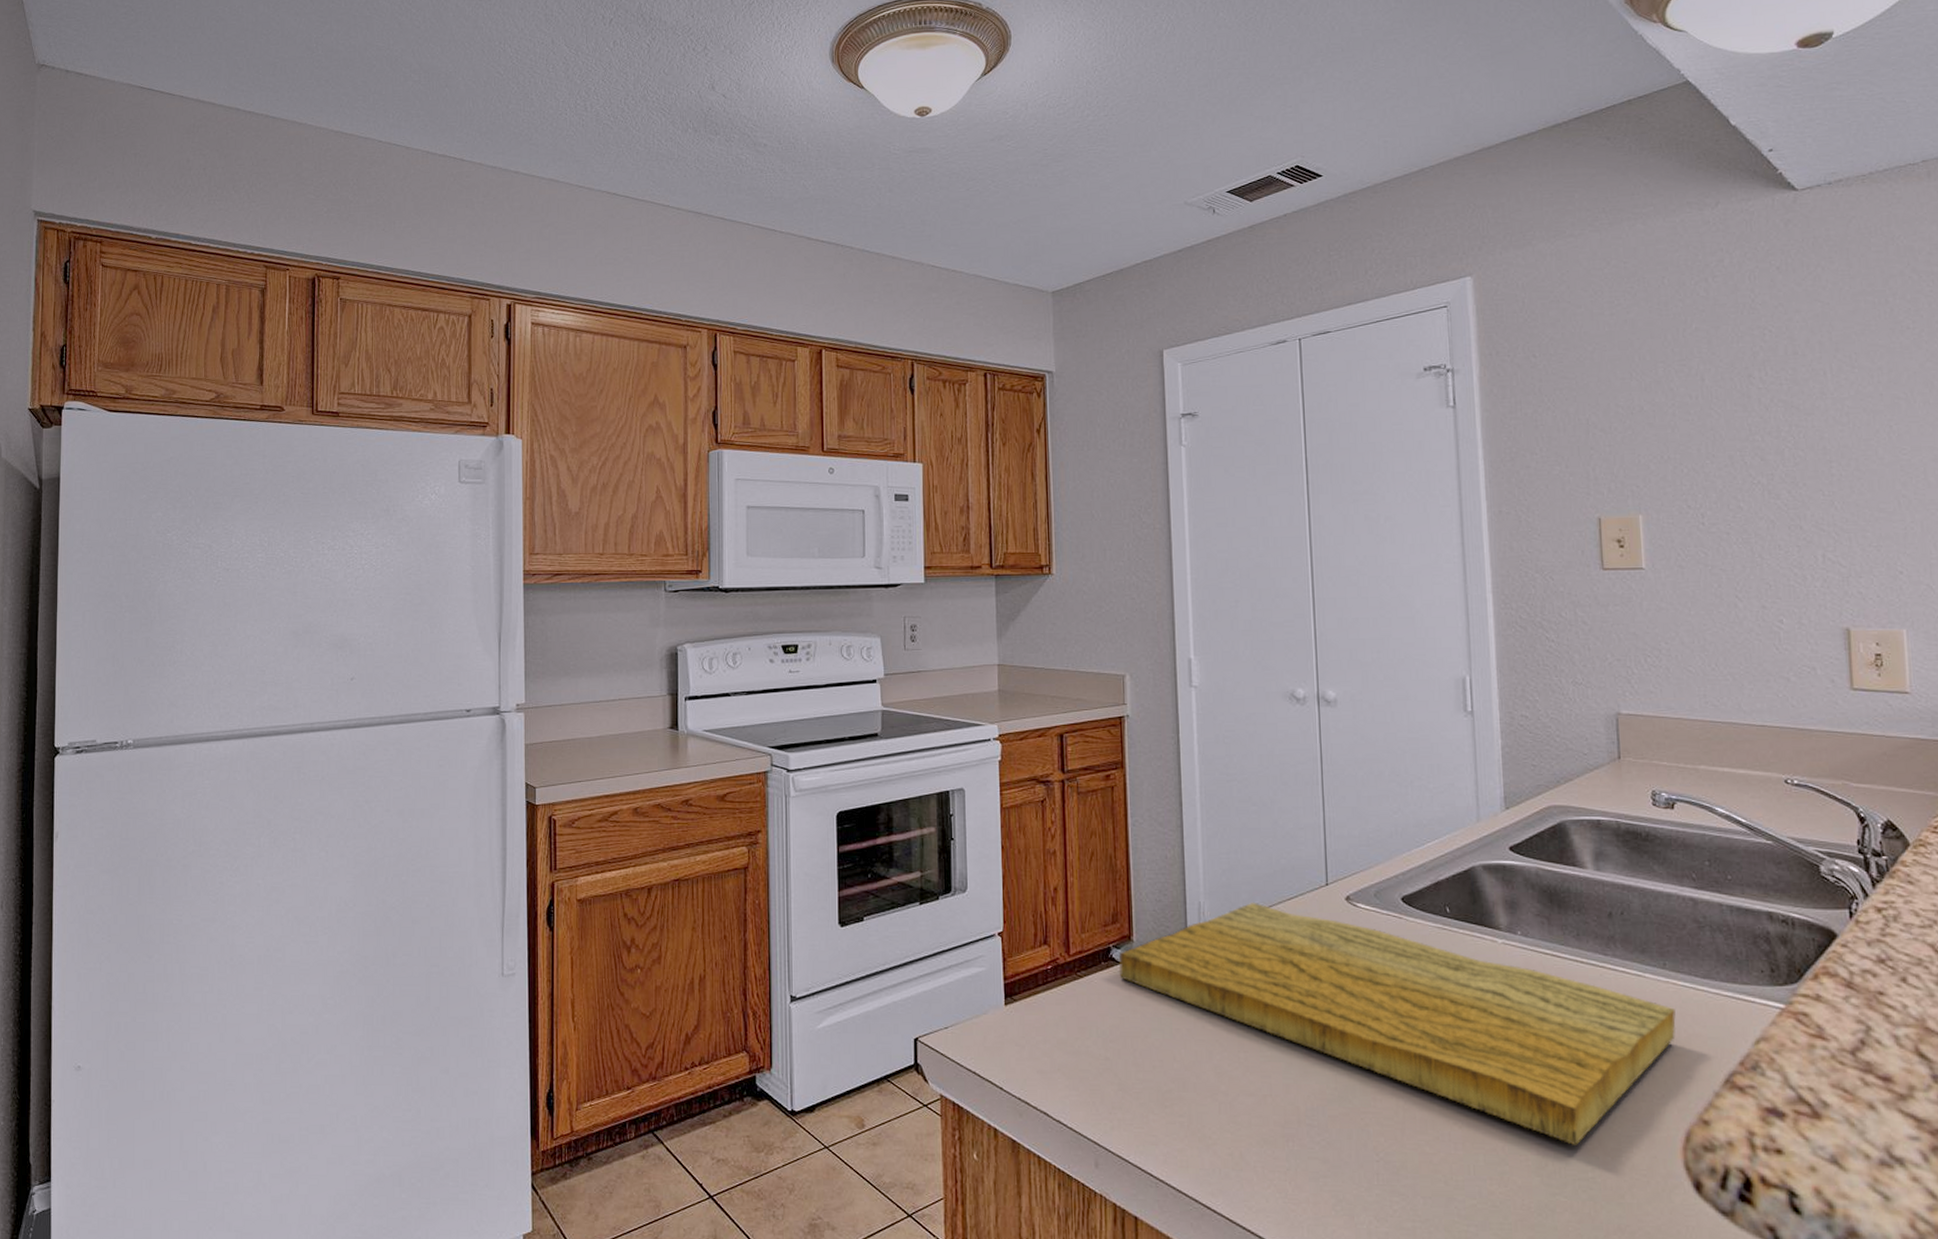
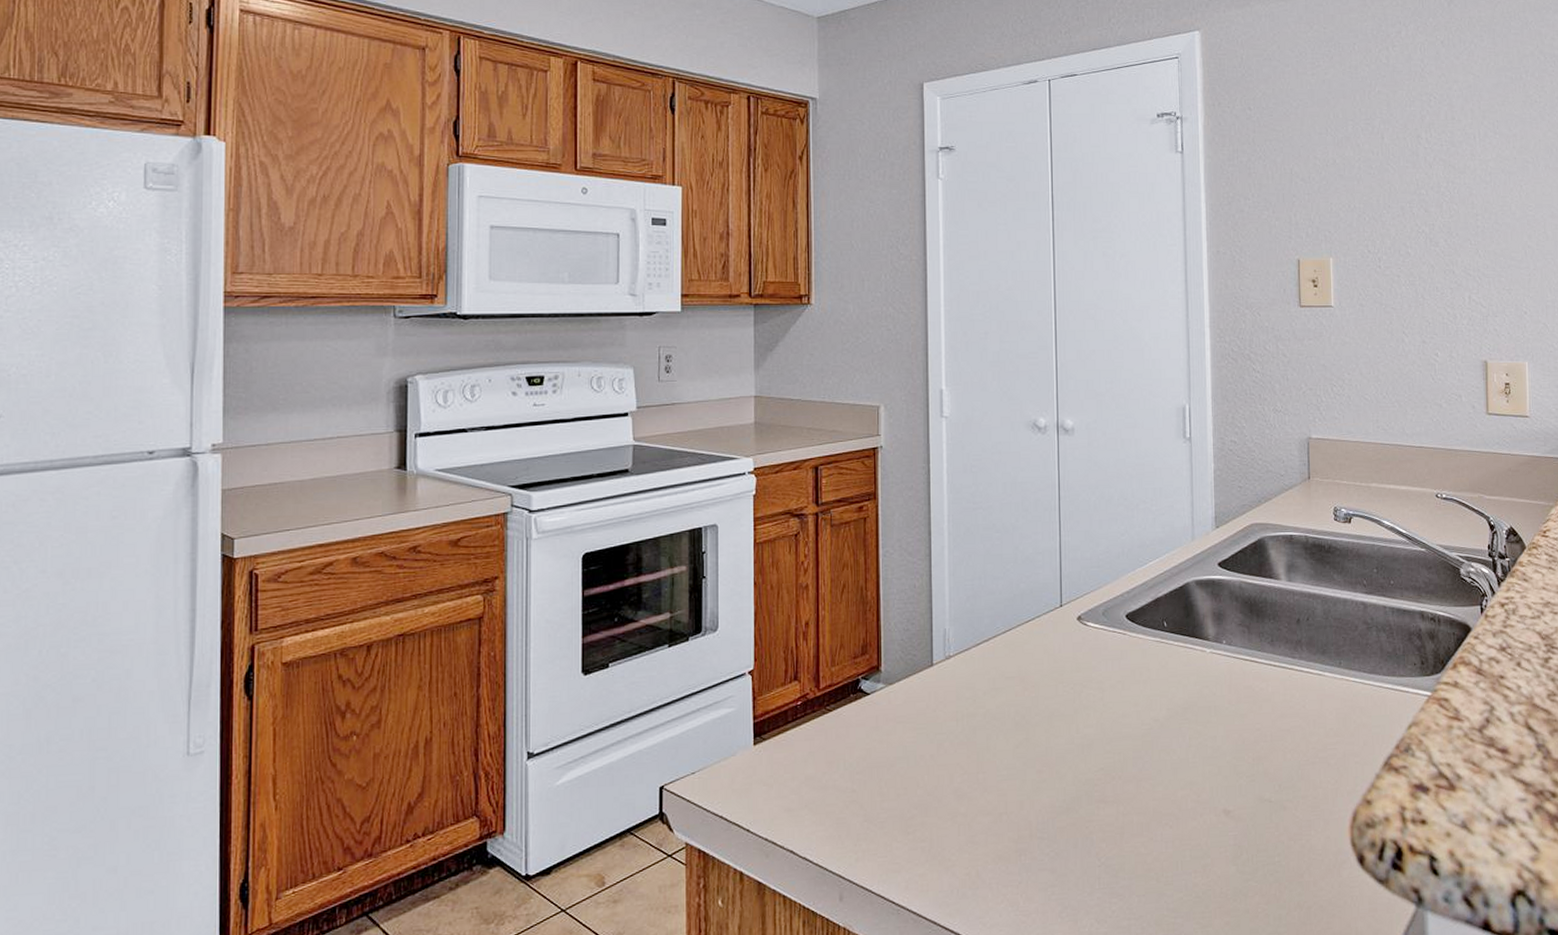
cutting board: present [1118,902,1676,1145] -> none [867,626,1348,834]

